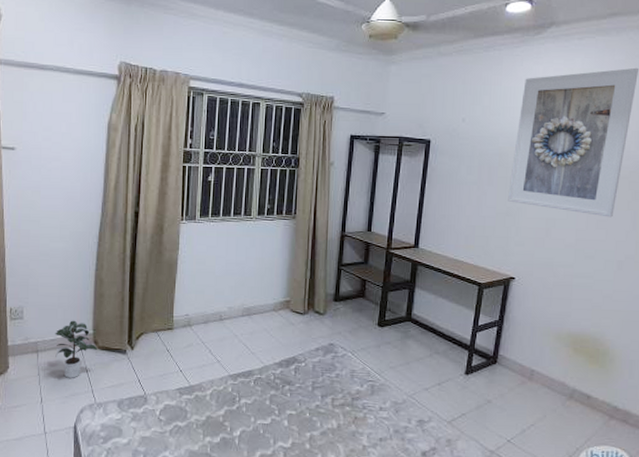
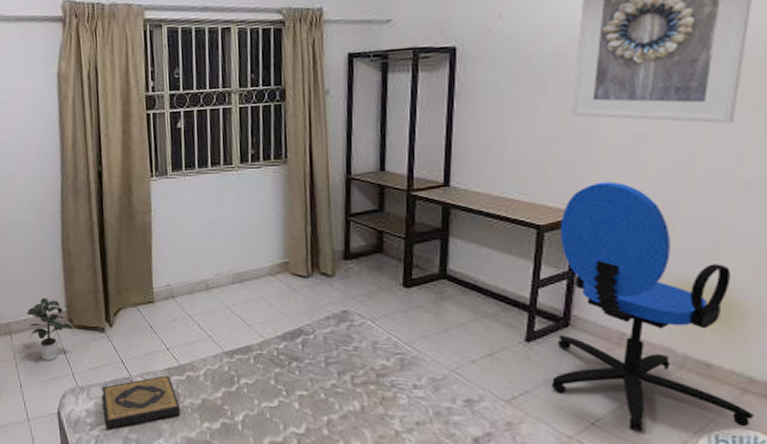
hardback book: none [118,394,187,442] -> present [102,375,181,429]
office chair: none [482,253,616,448] -> present [552,181,754,432]

